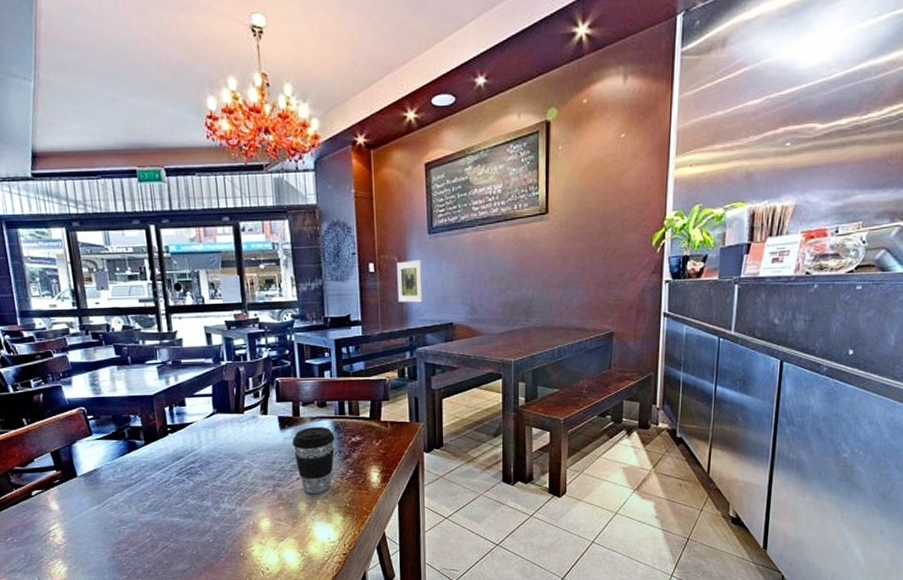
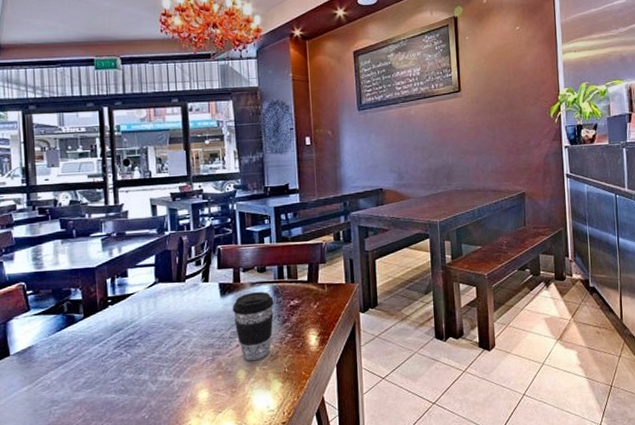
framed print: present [397,259,423,303] -> none [331,132,355,172]

